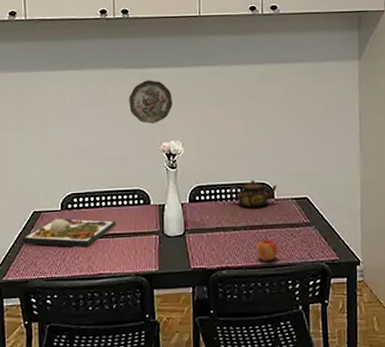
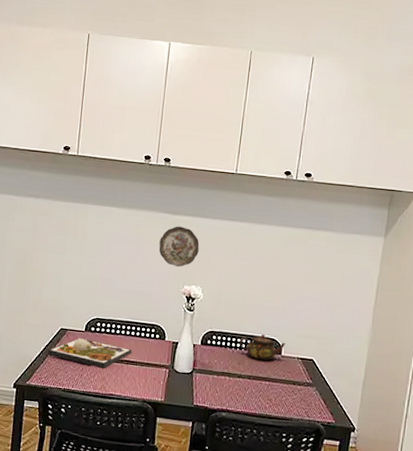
apple: present [256,236,277,262] -> none [257,388,277,412]

